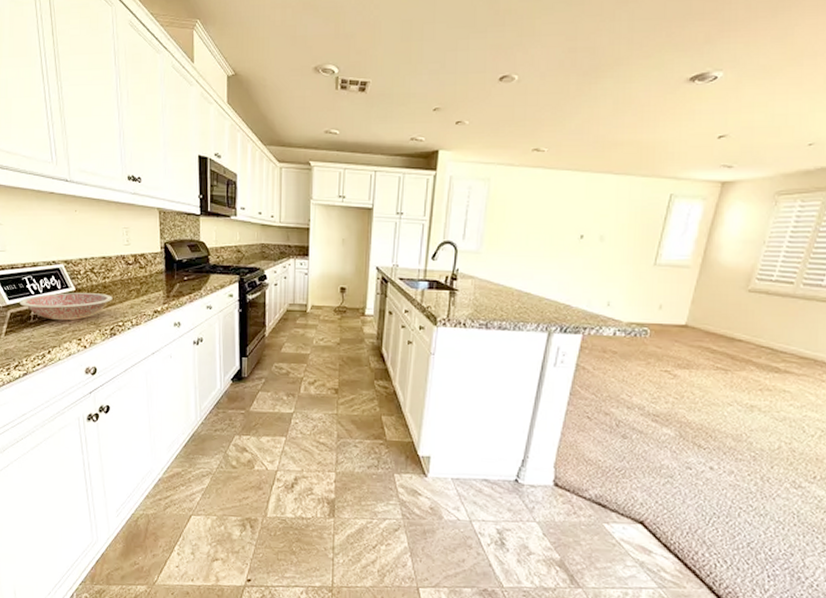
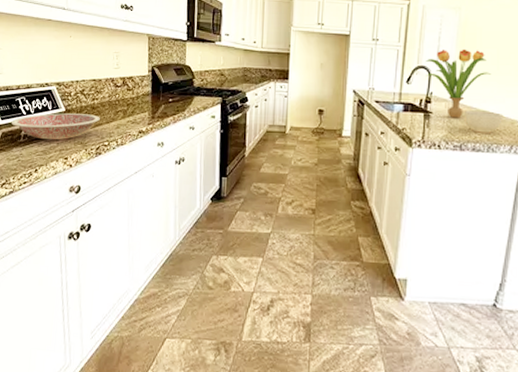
flower arrangement: none [452,223,520,296] -> present [426,49,491,118]
bowl: none [491,287,532,311] -> present [465,110,504,133]

